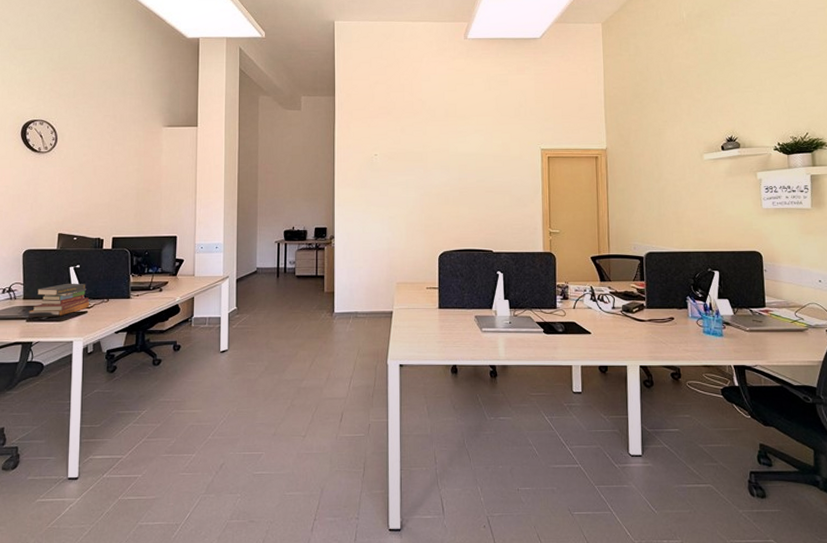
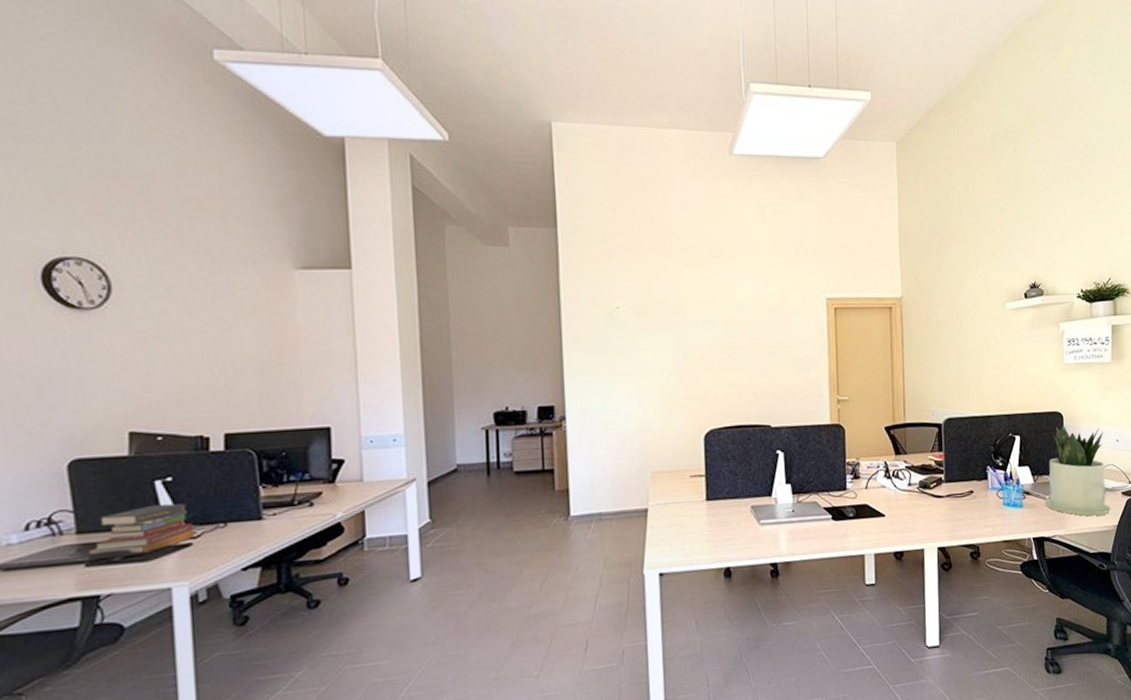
planter: none [744,264,816,350] -> present [1044,425,1112,516]

